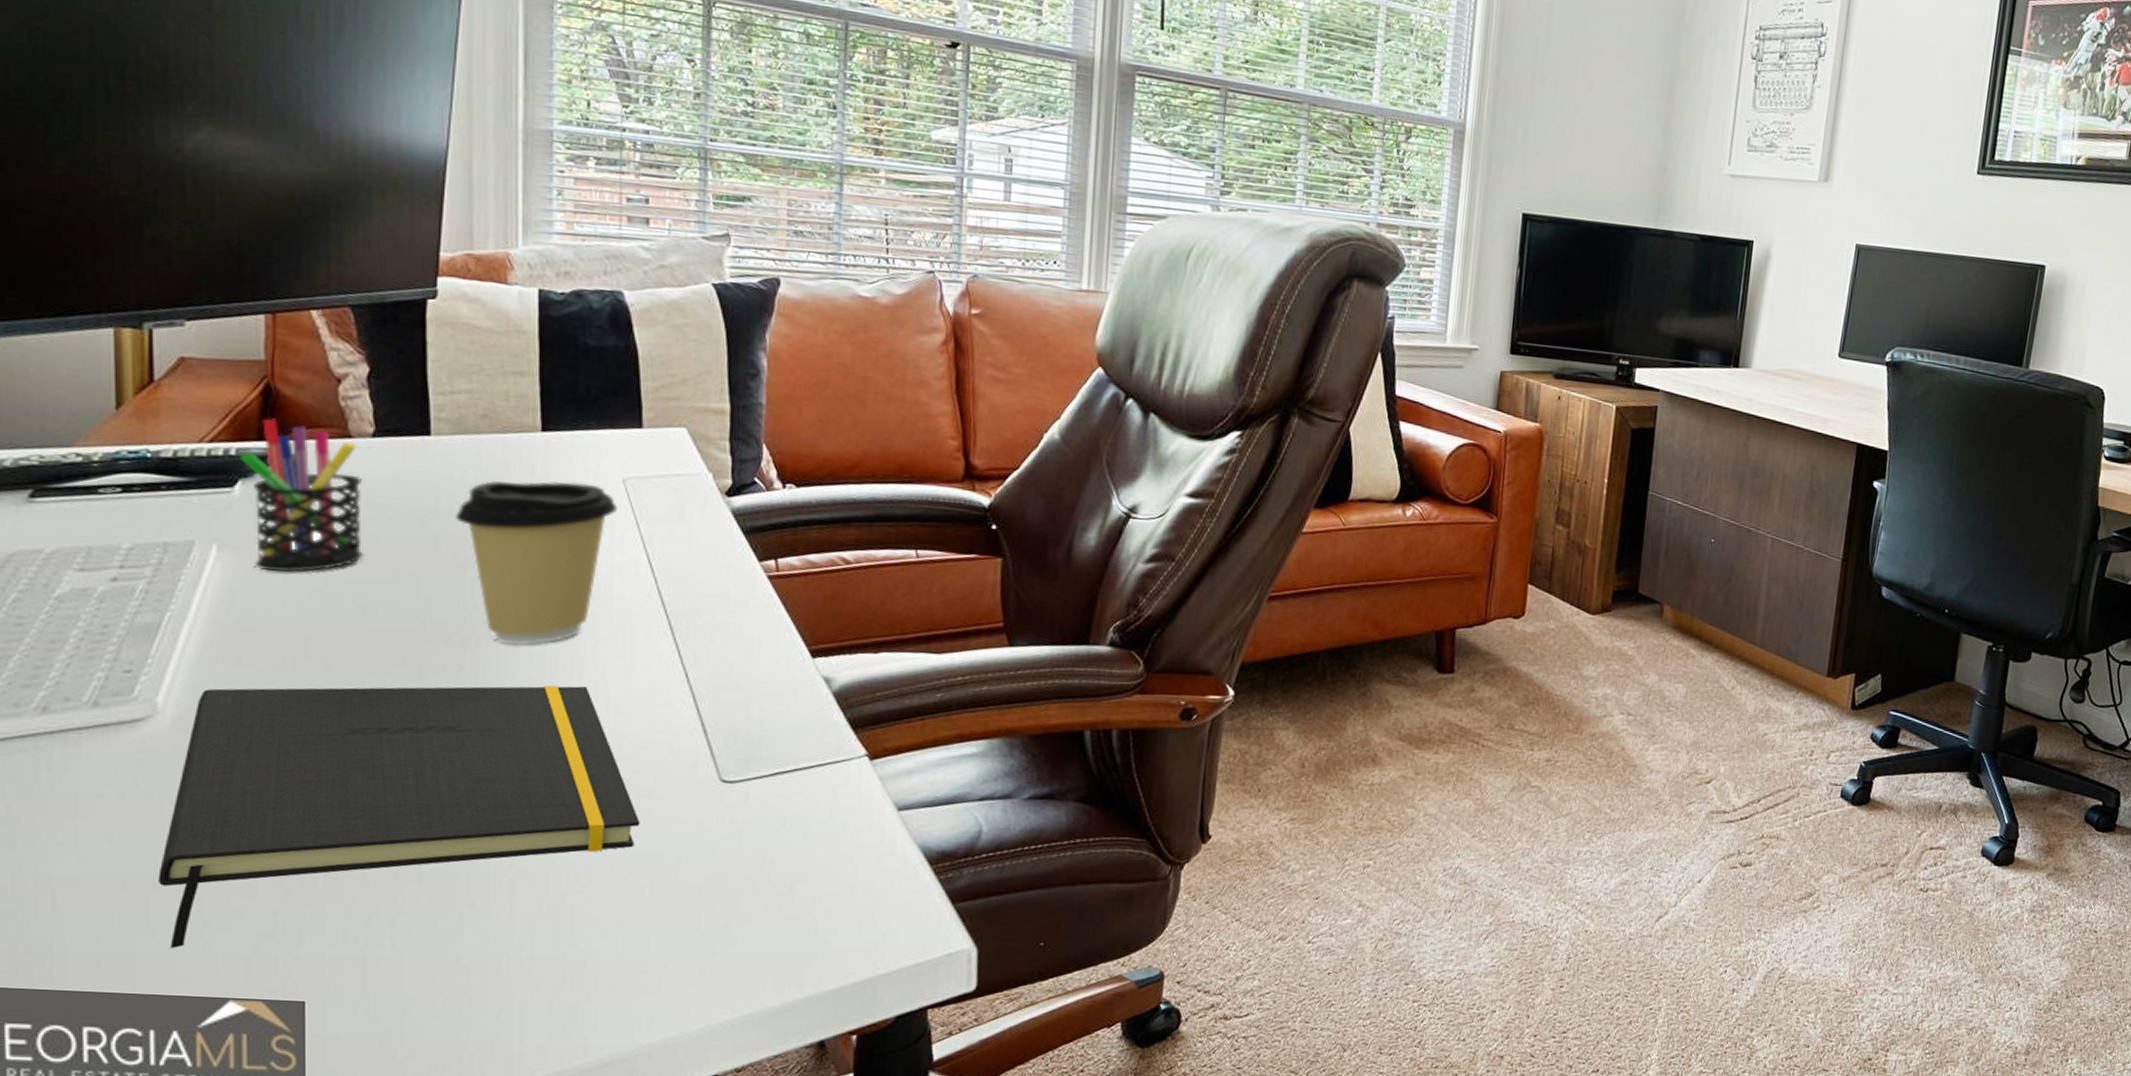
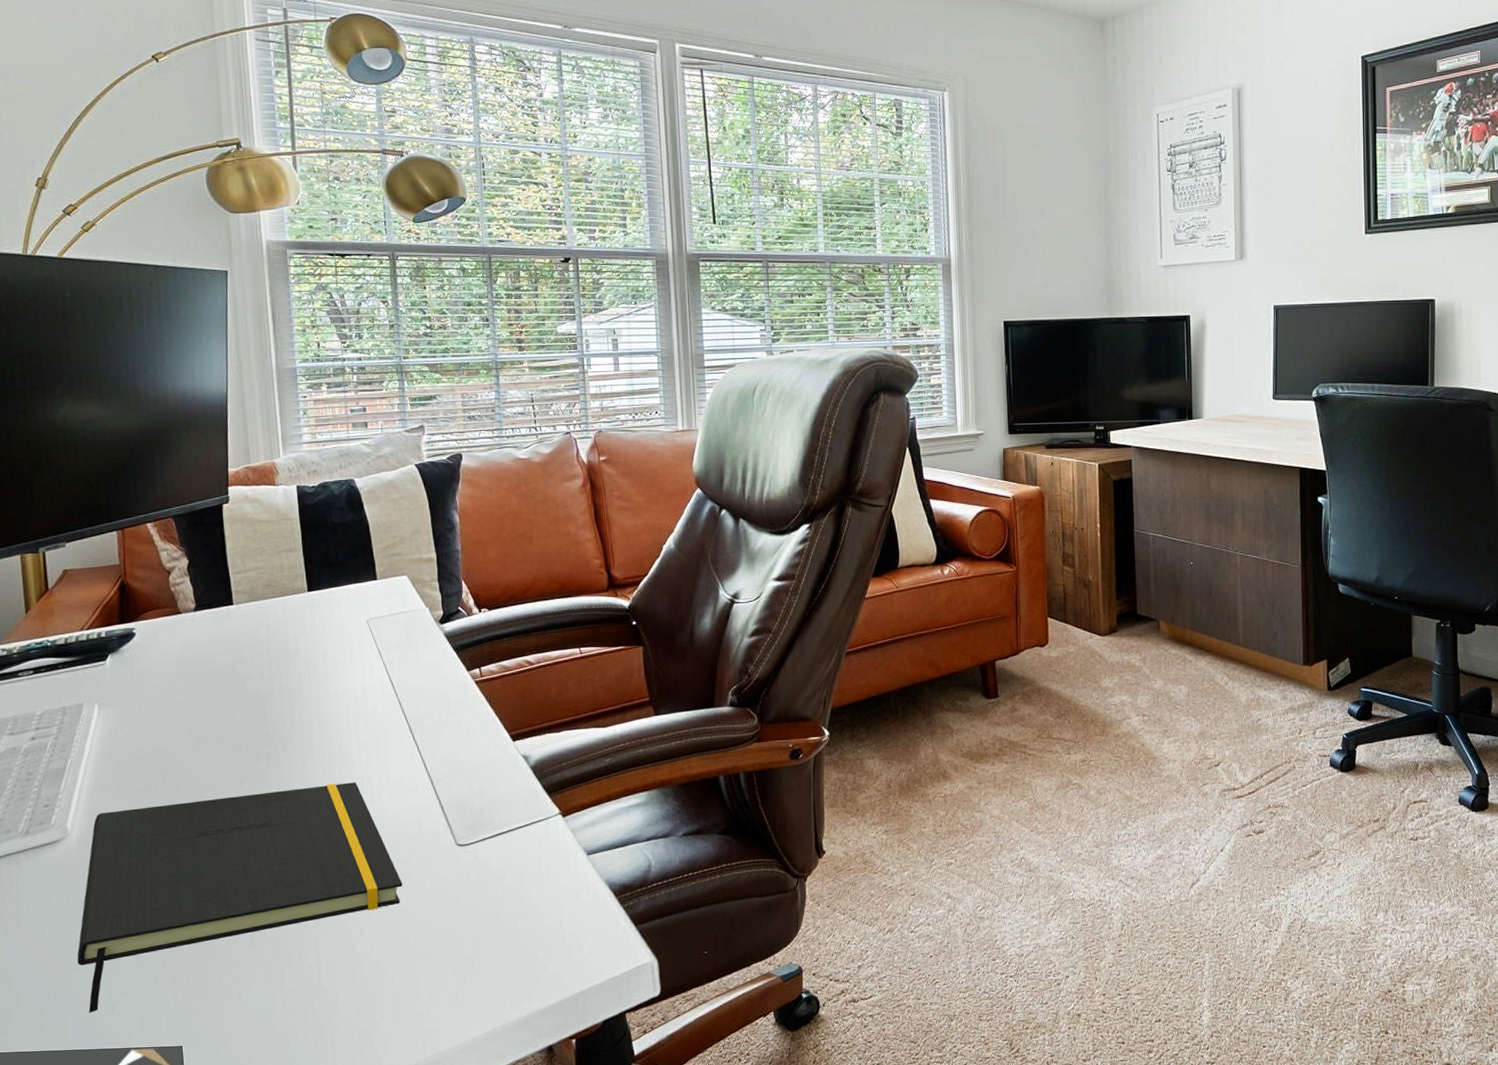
pen holder: present [239,418,363,572] -> none [108,606,195,720]
coffee cup: present [454,481,617,646] -> none [254,627,365,756]

